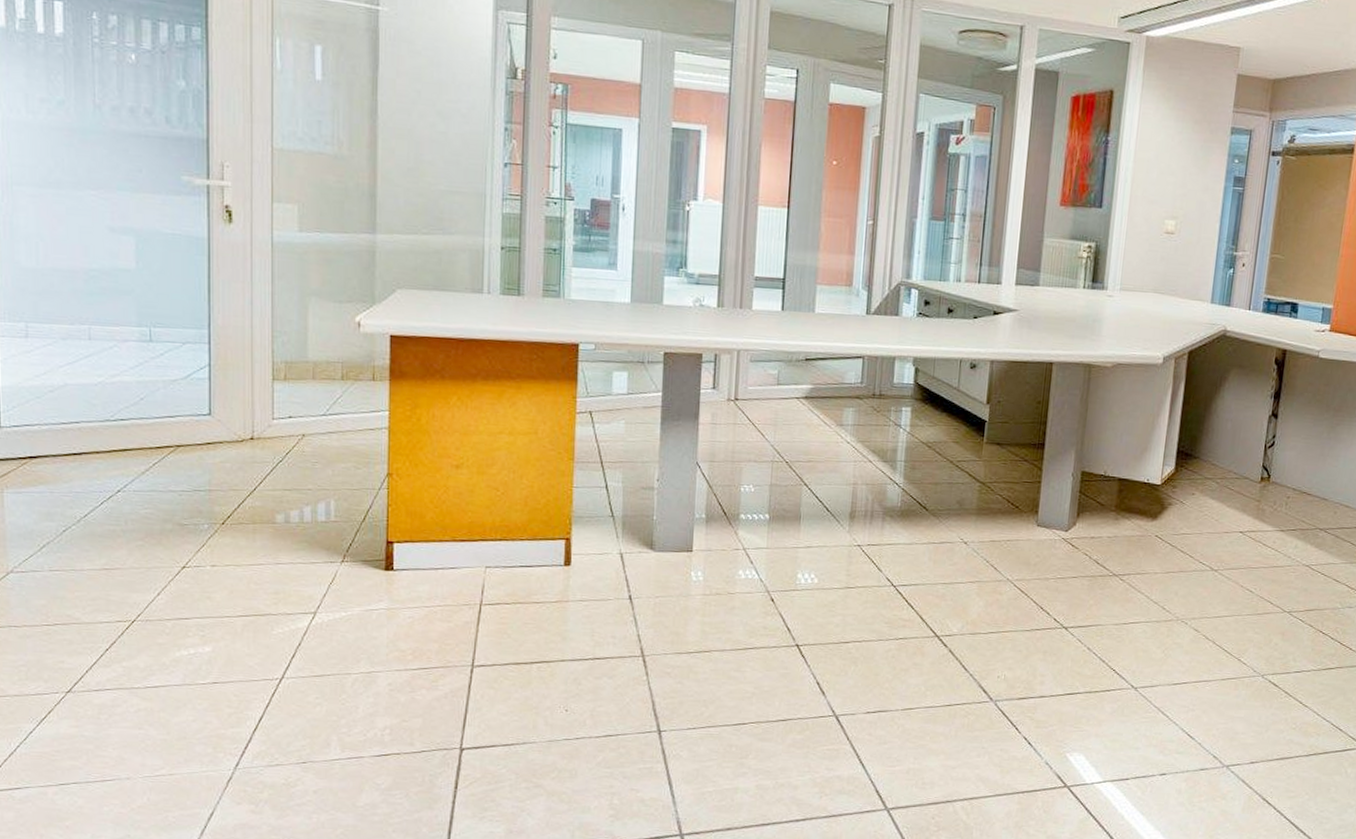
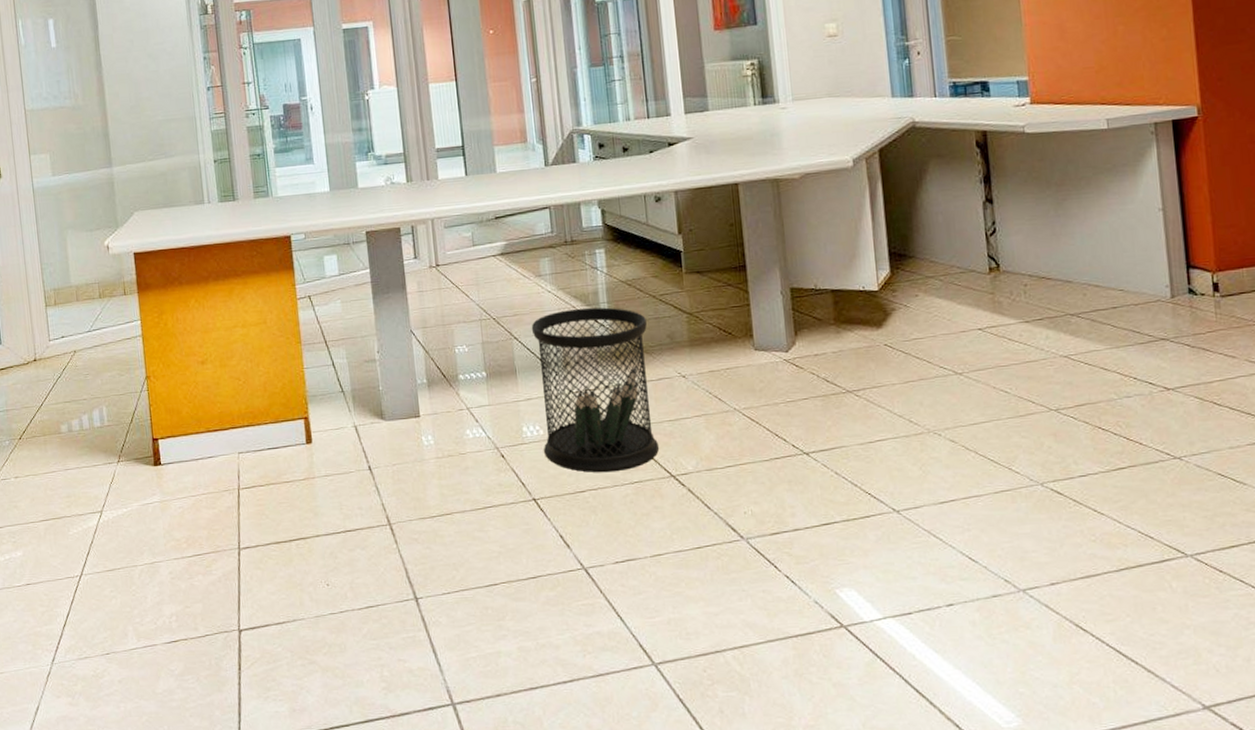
pencil holder: none [815,463,940,627] -> present [531,307,660,473]

